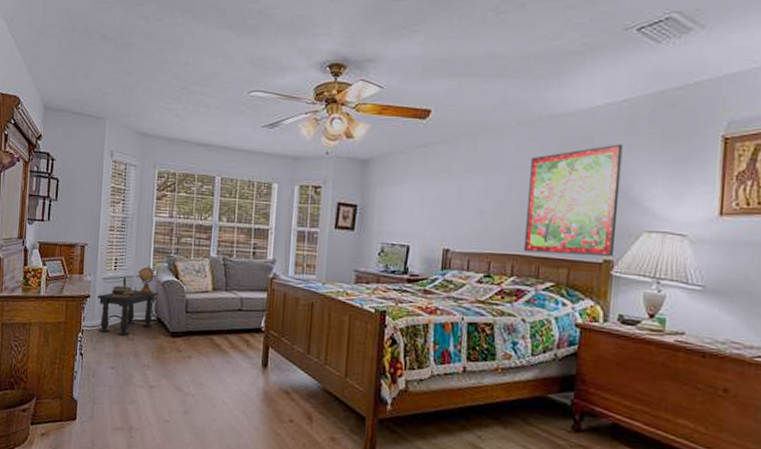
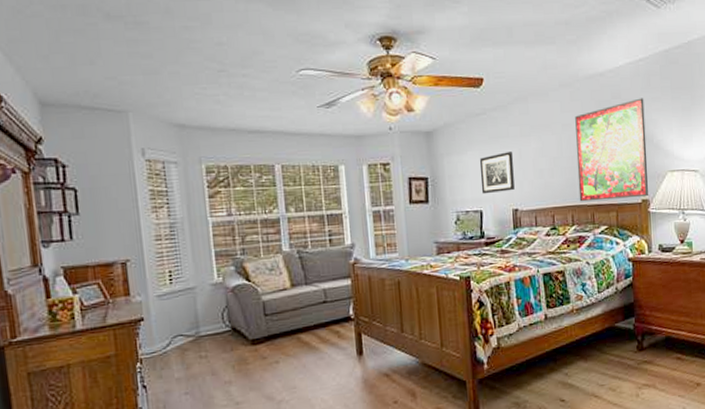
side table: present [97,264,158,336] -> none [153,271,229,358]
wall art: none [411,188,452,230] -> present [479,151,515,194]

